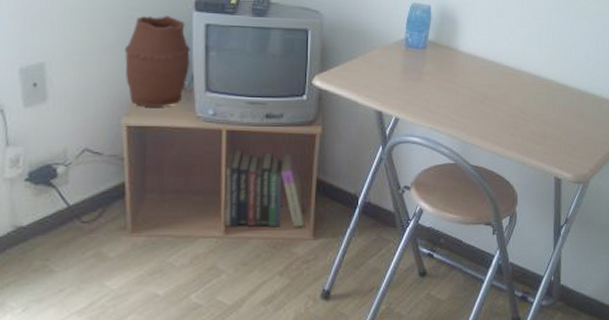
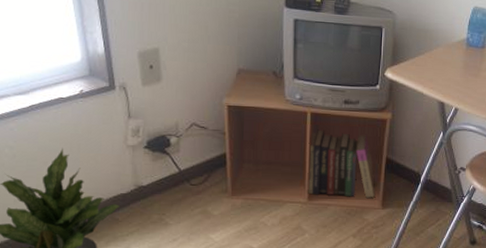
vase: present [124,16,190,107] -> none [225,10,281,91]

